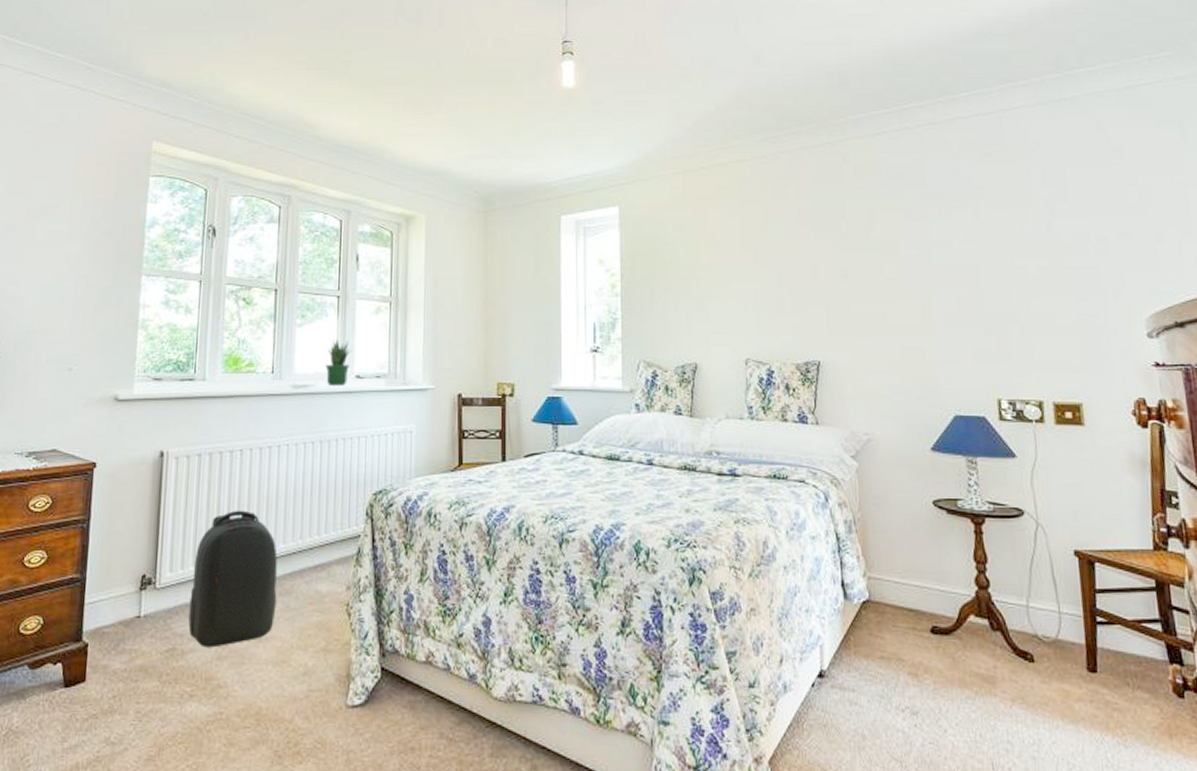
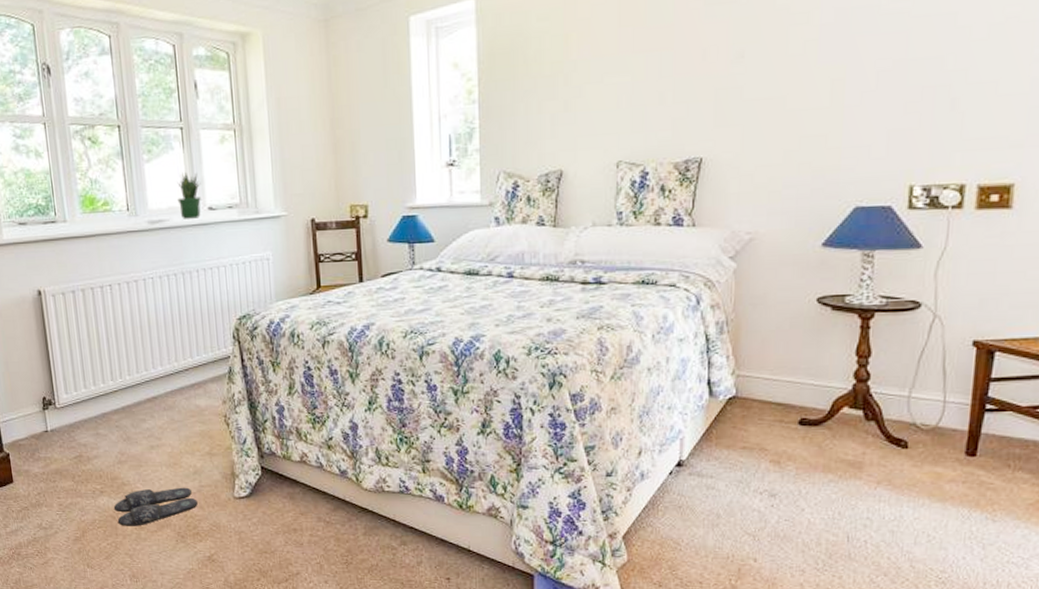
backpack: present [188,510,278,648] -> none [85,339,163,454]
slippers: none [203,691,303,742] -> present [114,487,198,526]

